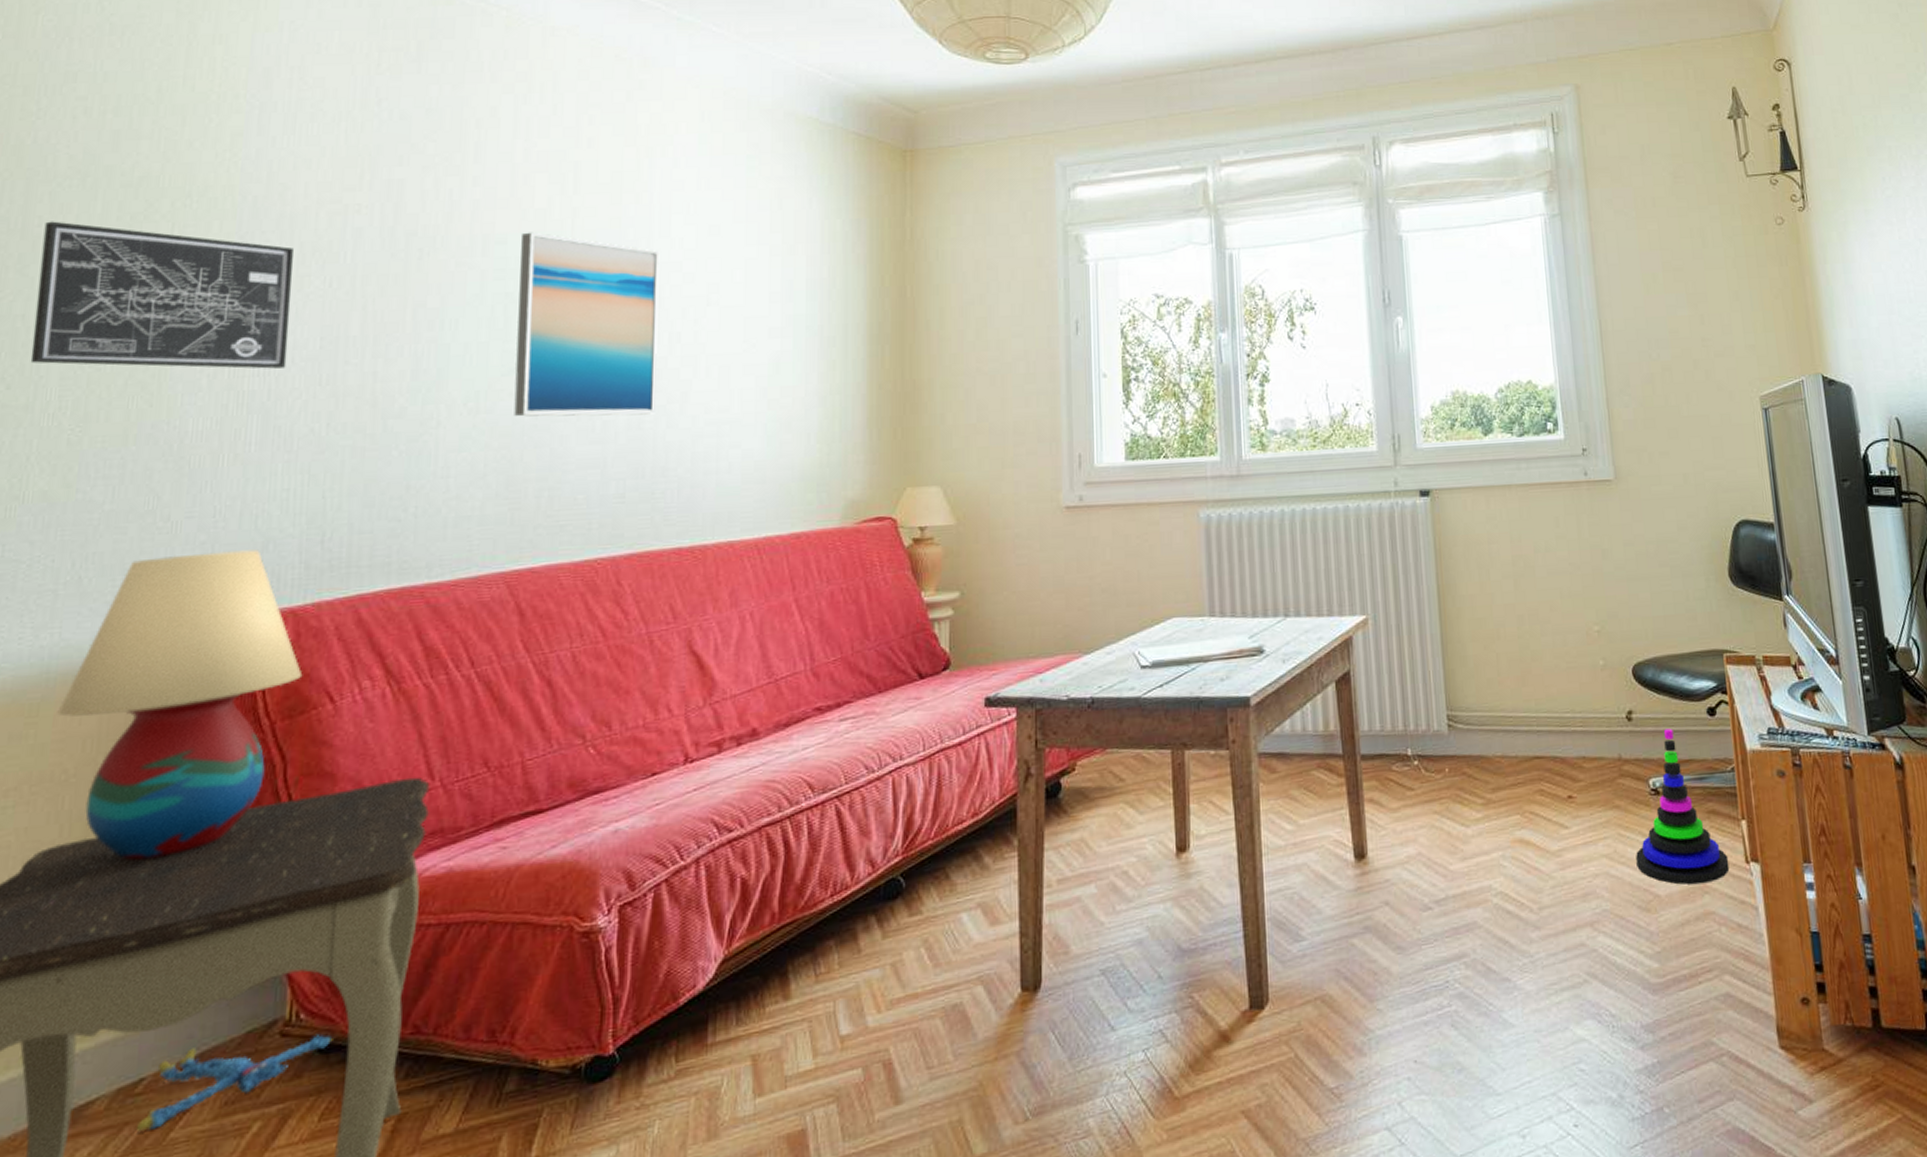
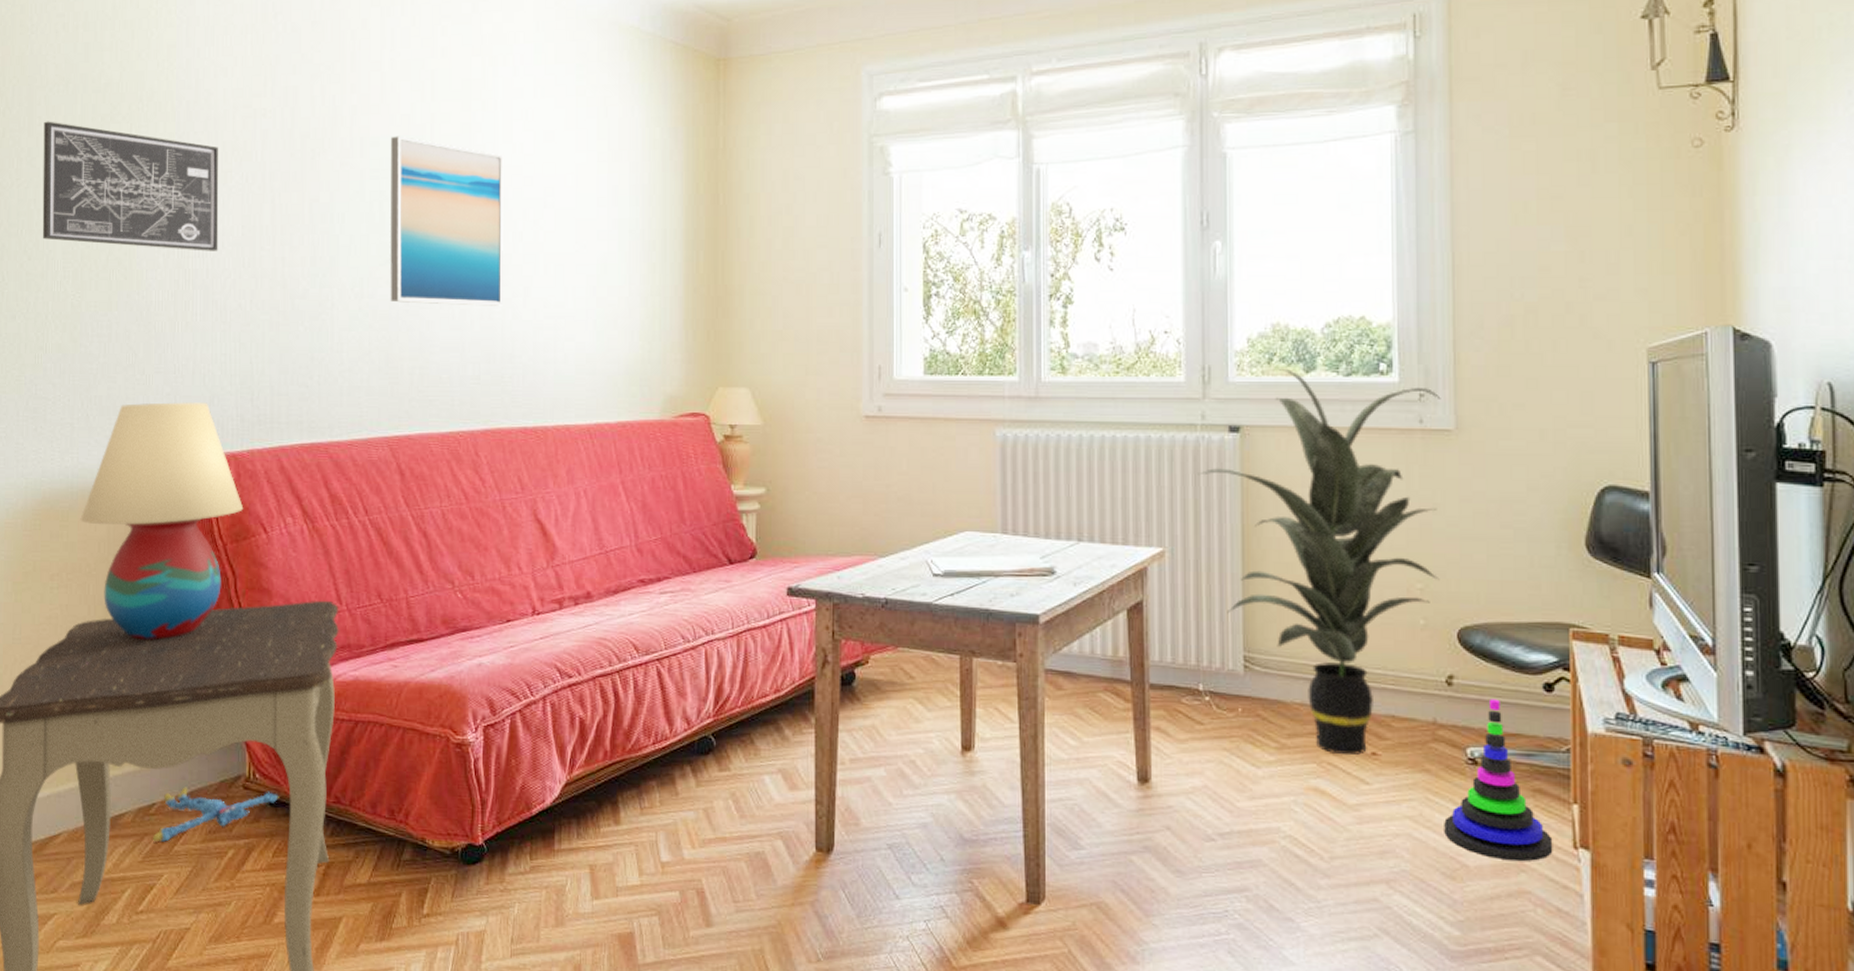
indoor plant: none [1394,432,1613,803] -> present [1198,368,1441,756]

